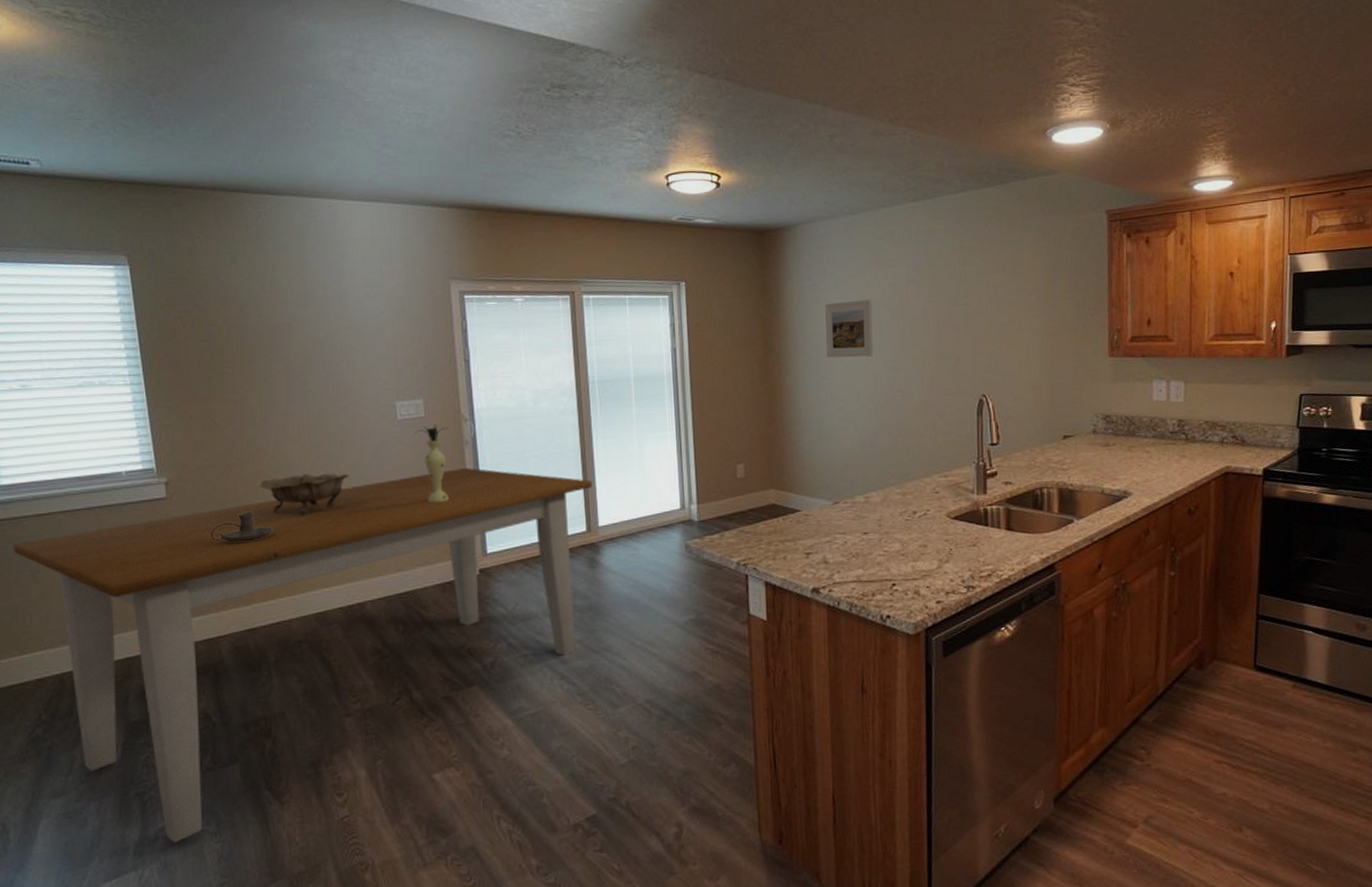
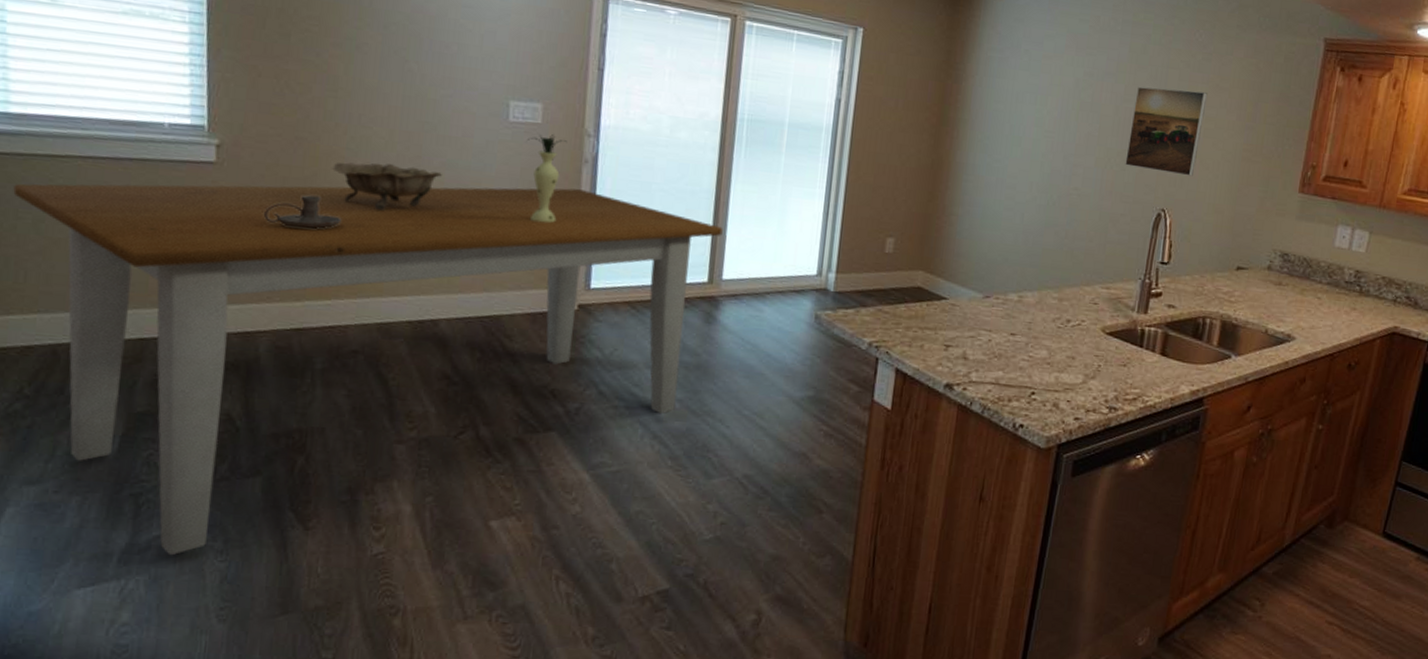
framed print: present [825,299,874,358] -> none [1004,81,1063,147]
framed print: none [939,281,1007,361] -> present [1125,86,1208,177]

